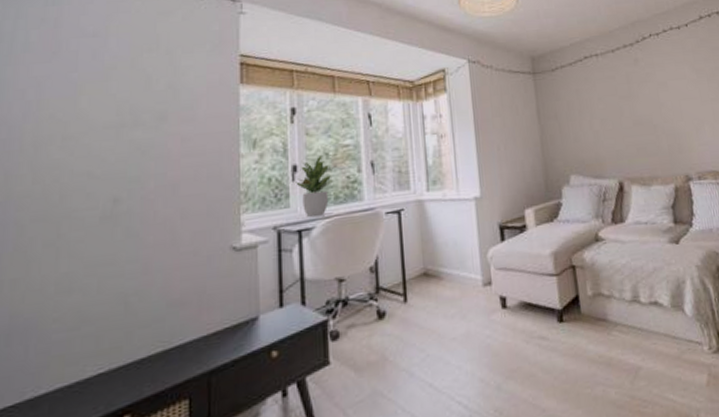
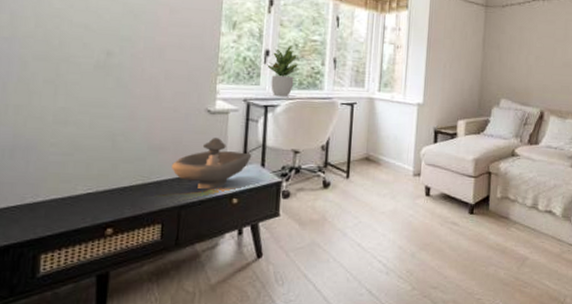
decorative bowl: none [195,279,289,346] -> present [171,138,252,190]

